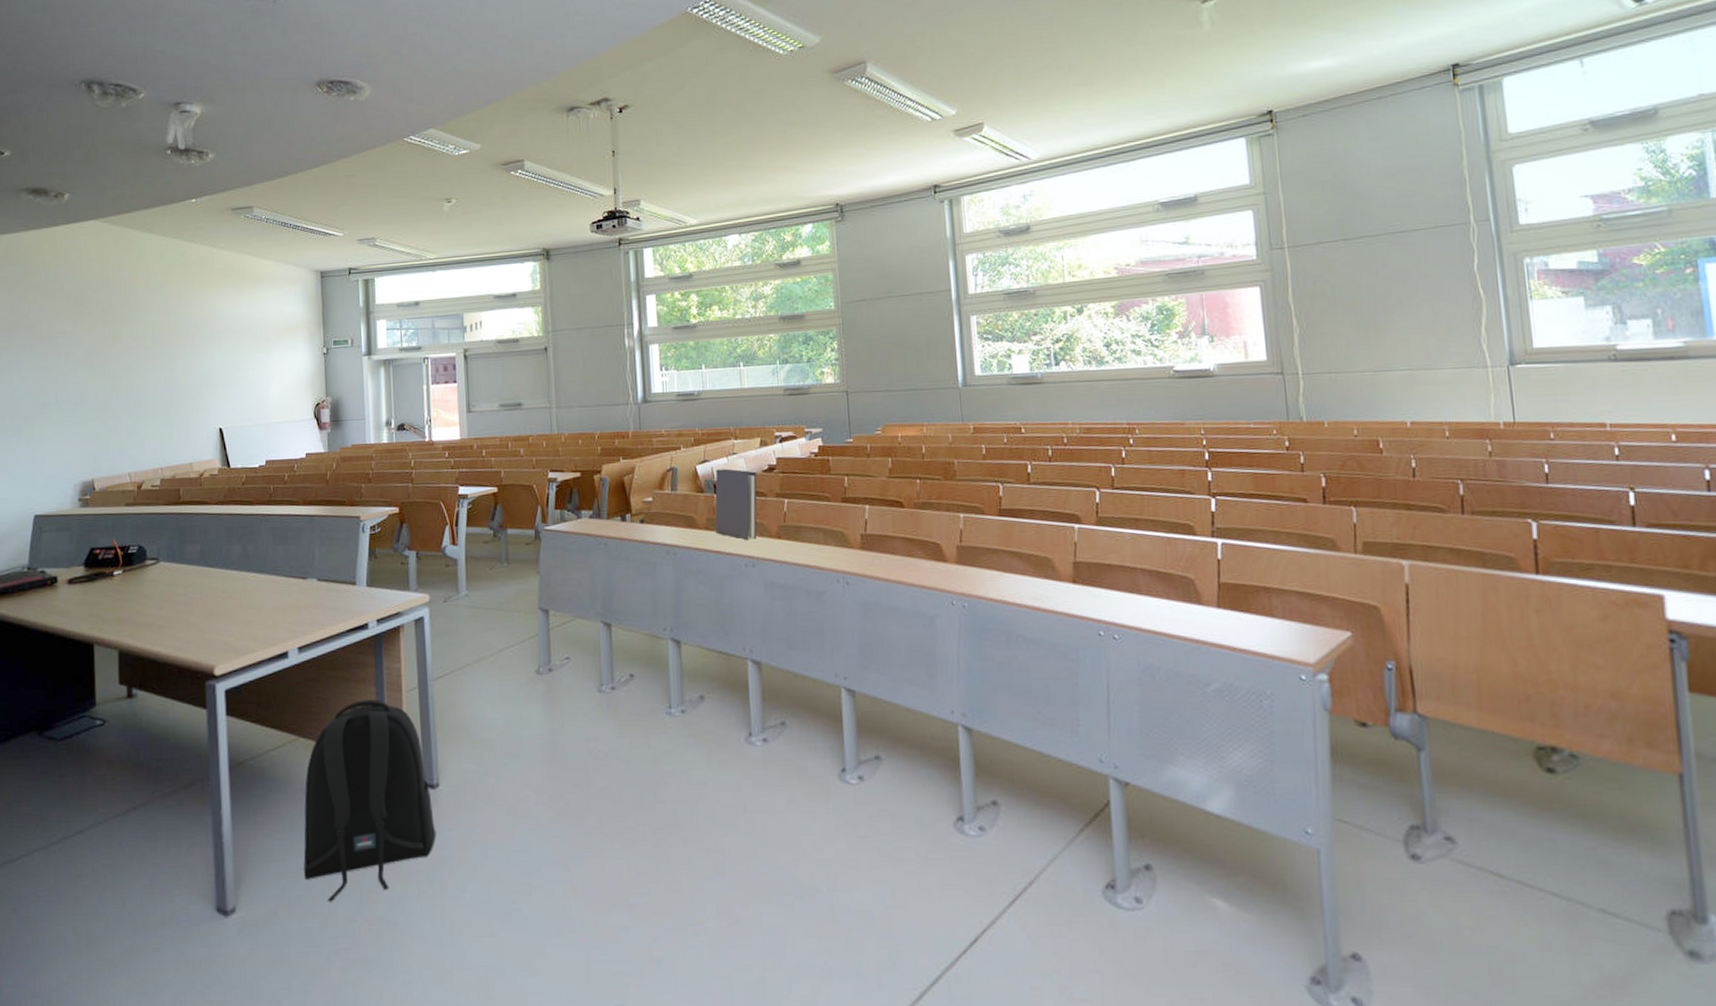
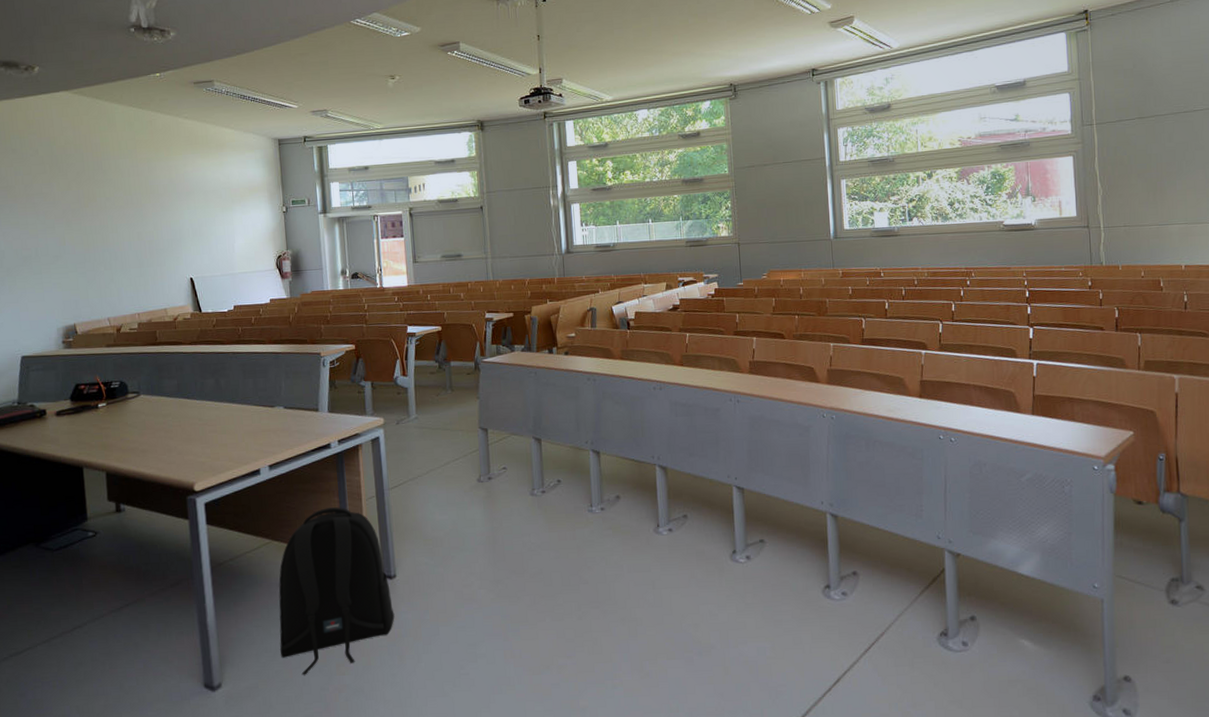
binder: present [715,468,757,540] -> none [628,308,664,367]

